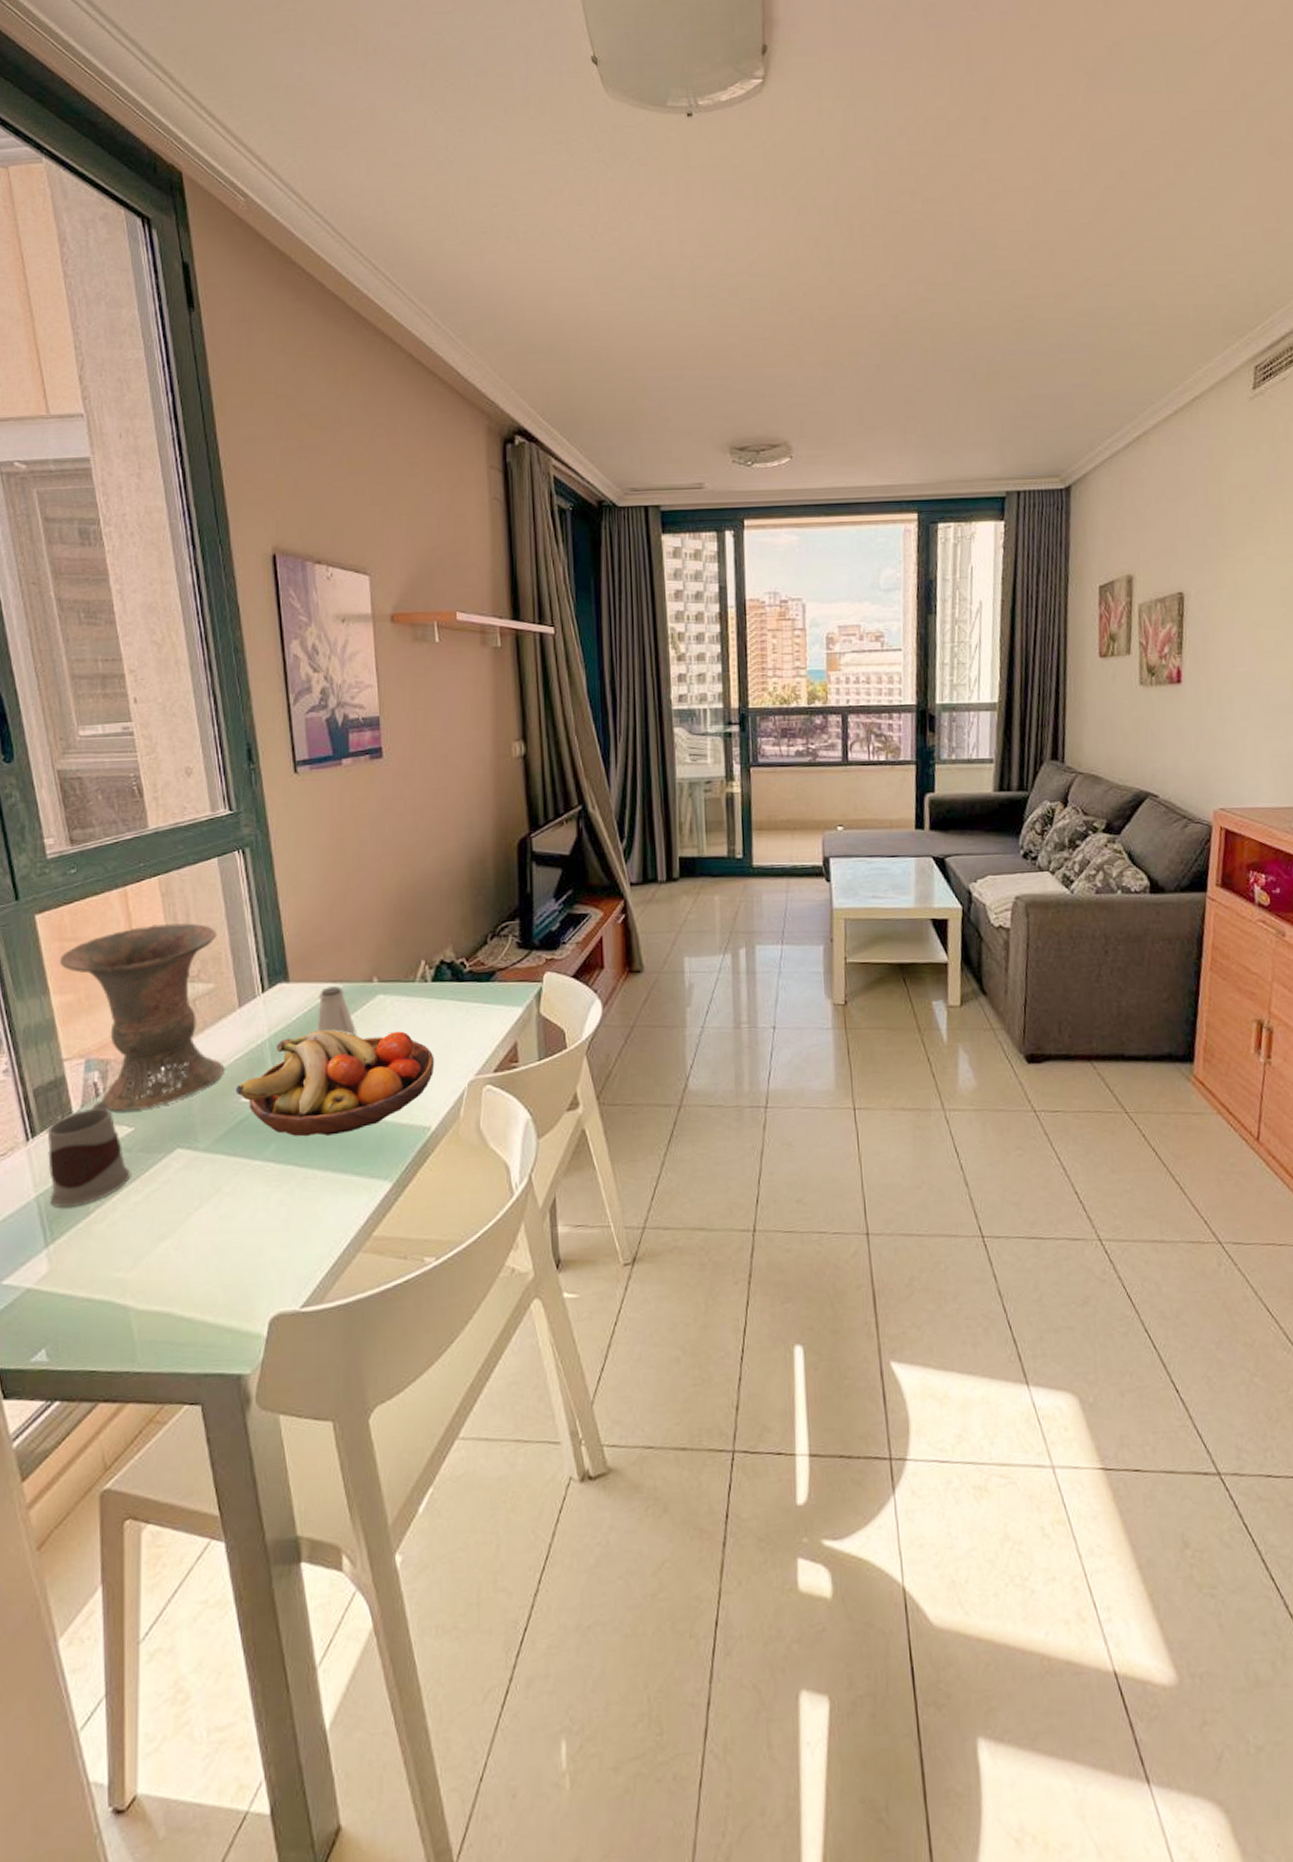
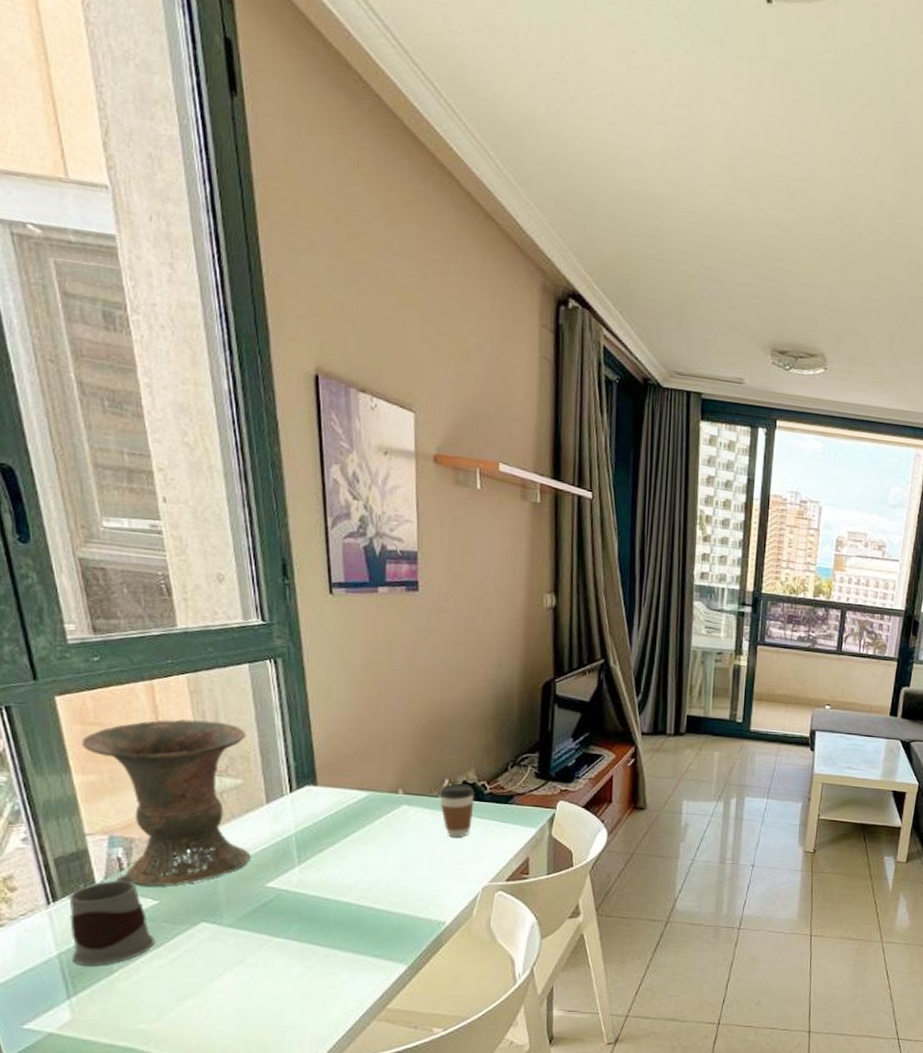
fruit bowl: present [235,1029,435,1137] -> none [261,830,453,922]
saltshaker: present [316,986,356,1036] -> none [342,793,380,838]
coffee cup: none [415,963,454,1026] -> present [439,783,475,837]

